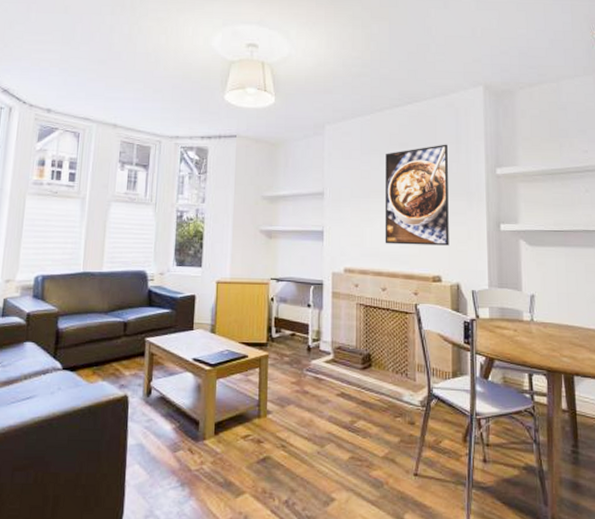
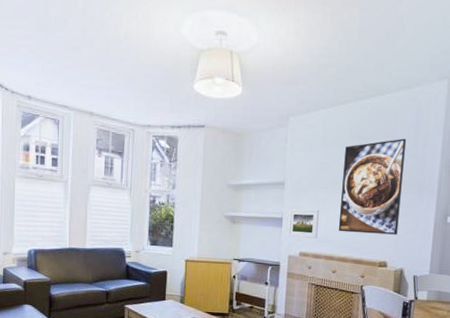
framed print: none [331,220,363,252] -> present [288,209,319,238]

